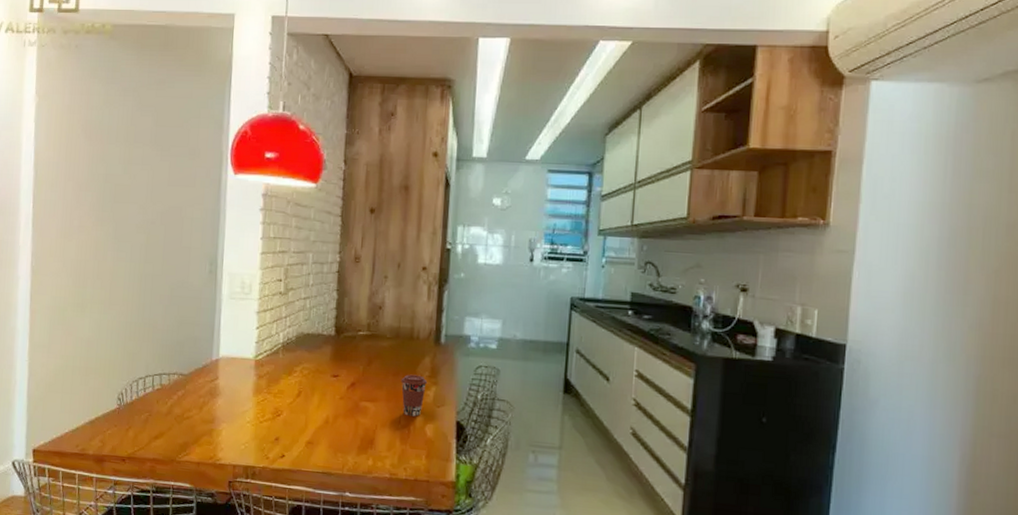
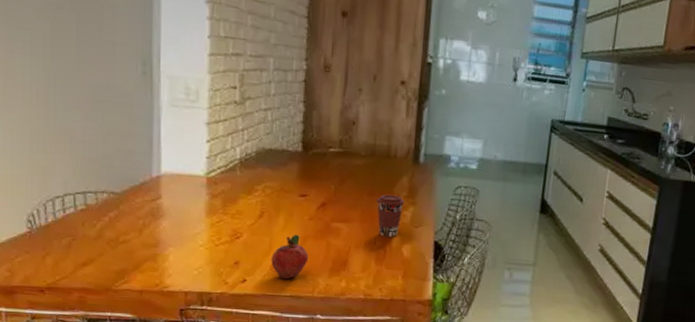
fruit: none [306,412,340,456] -> present [271,234,309,280]

